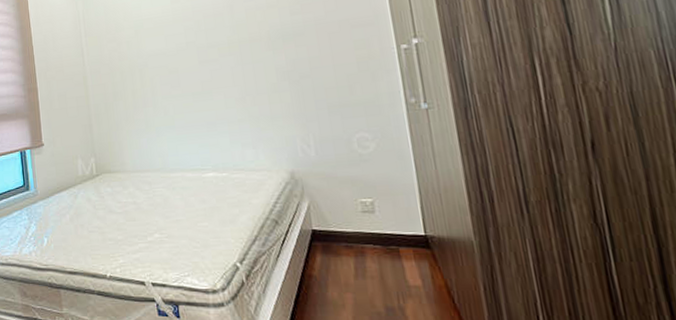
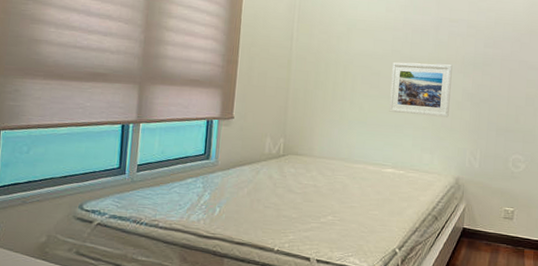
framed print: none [190,44,266,110] -> present [389,62,453,117]

